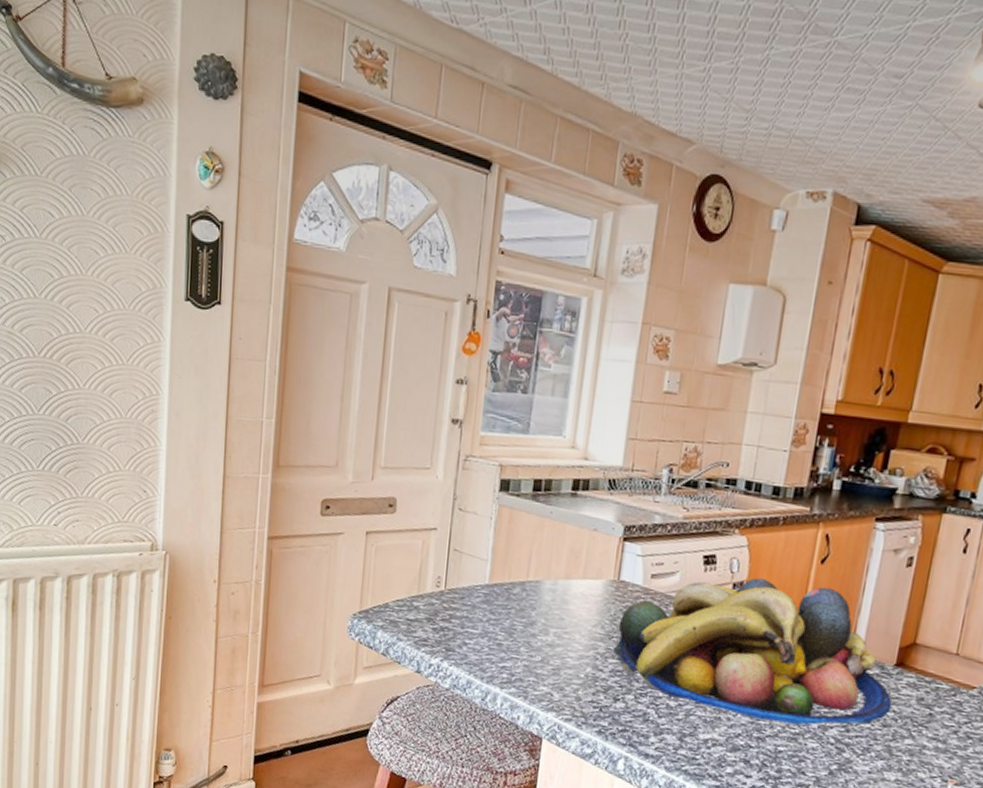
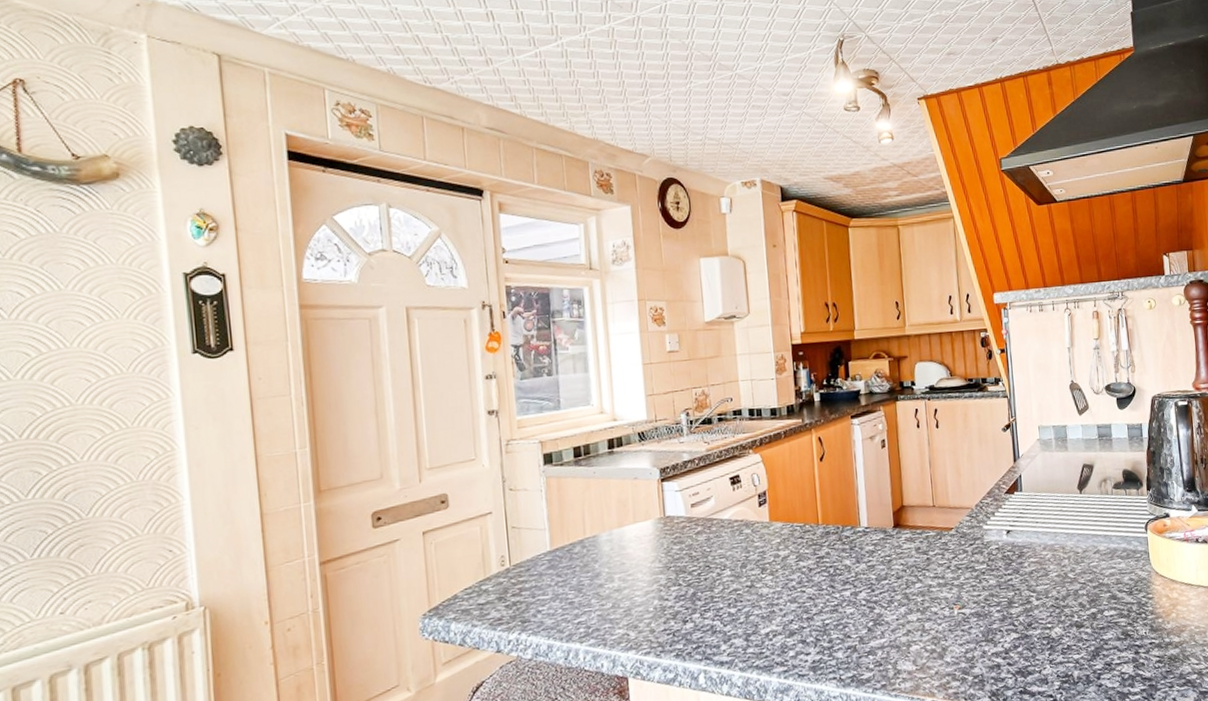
fruit bowl: present [612,578,893,726] -> none [672,479,900,605]

